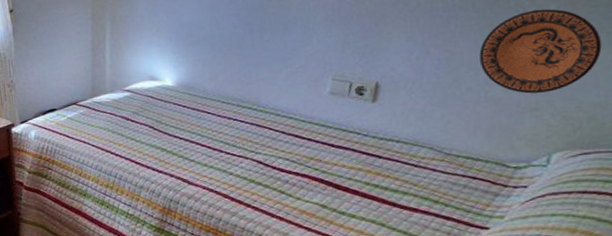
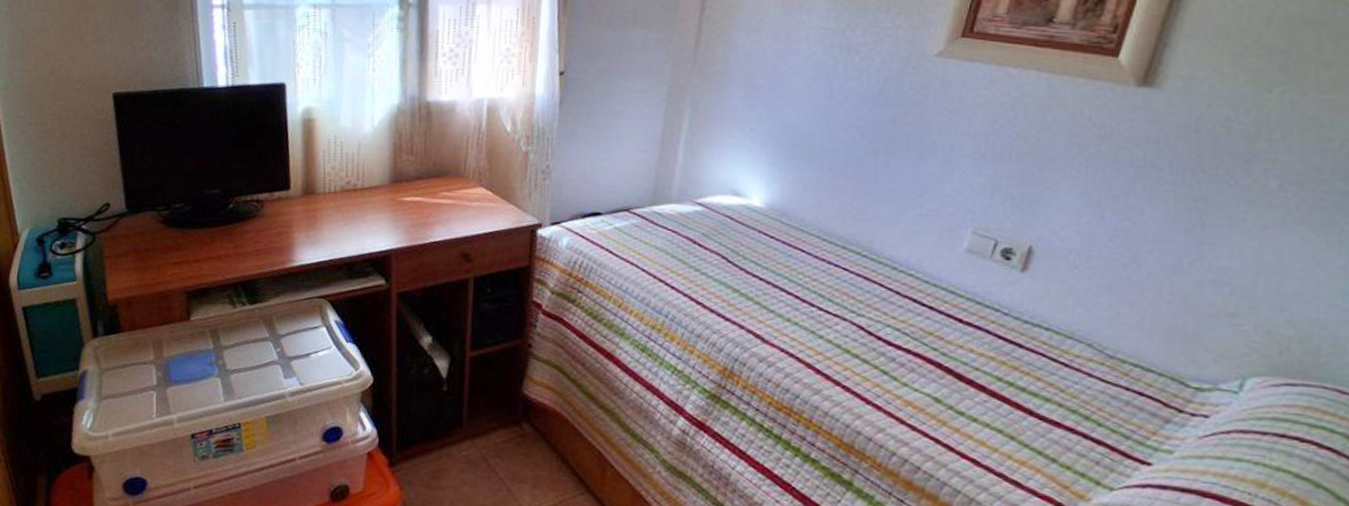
decorative plate: present [479,8,602,94] -> none [1169,183,1330,296]

